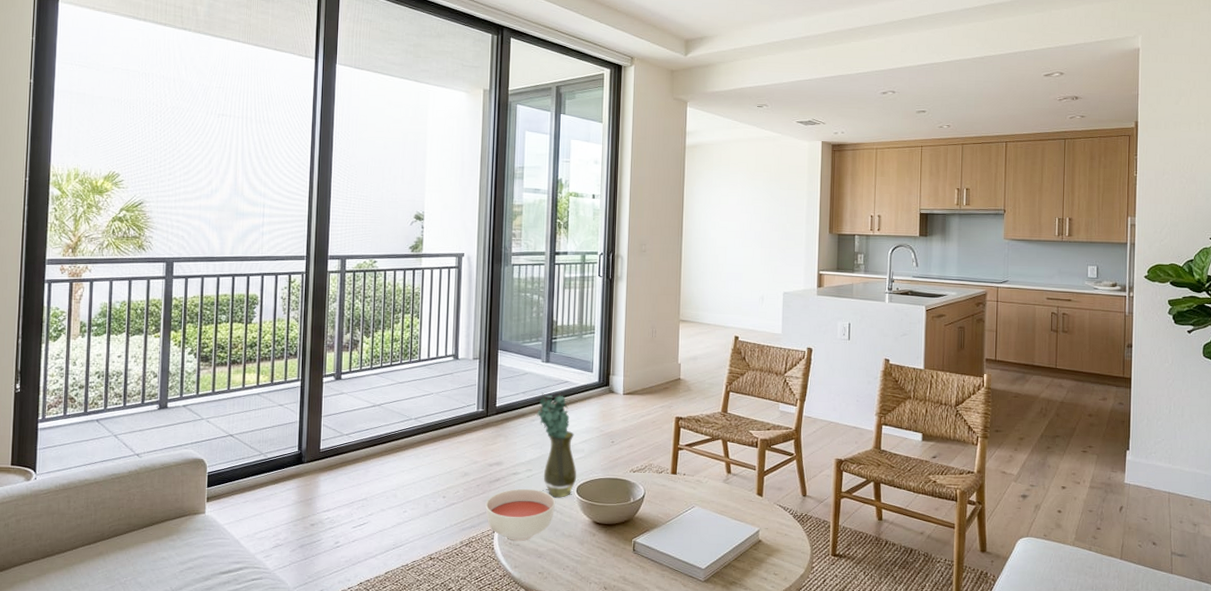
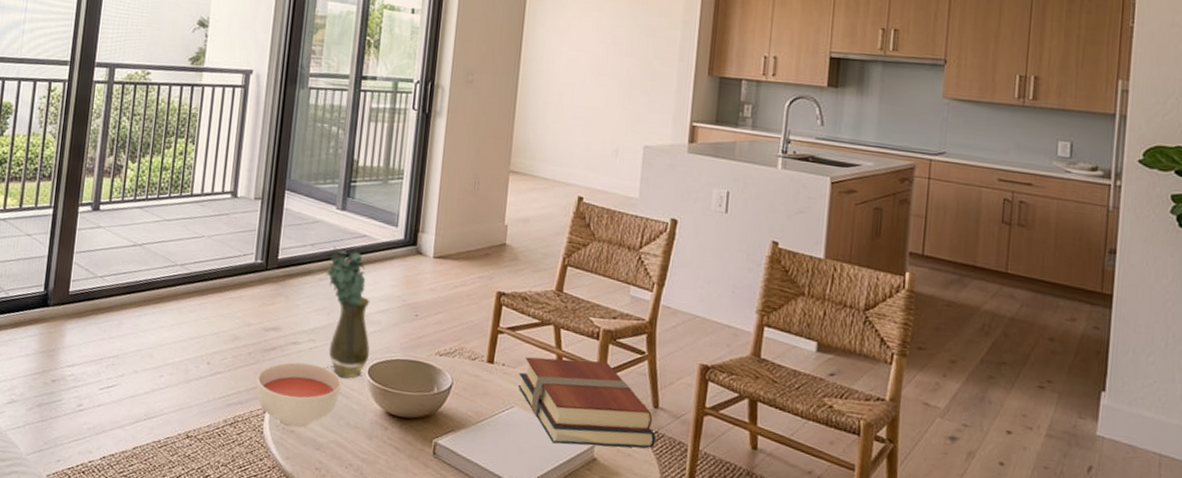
books: none [696,464,806,532] -> present [518,357,657,449]

